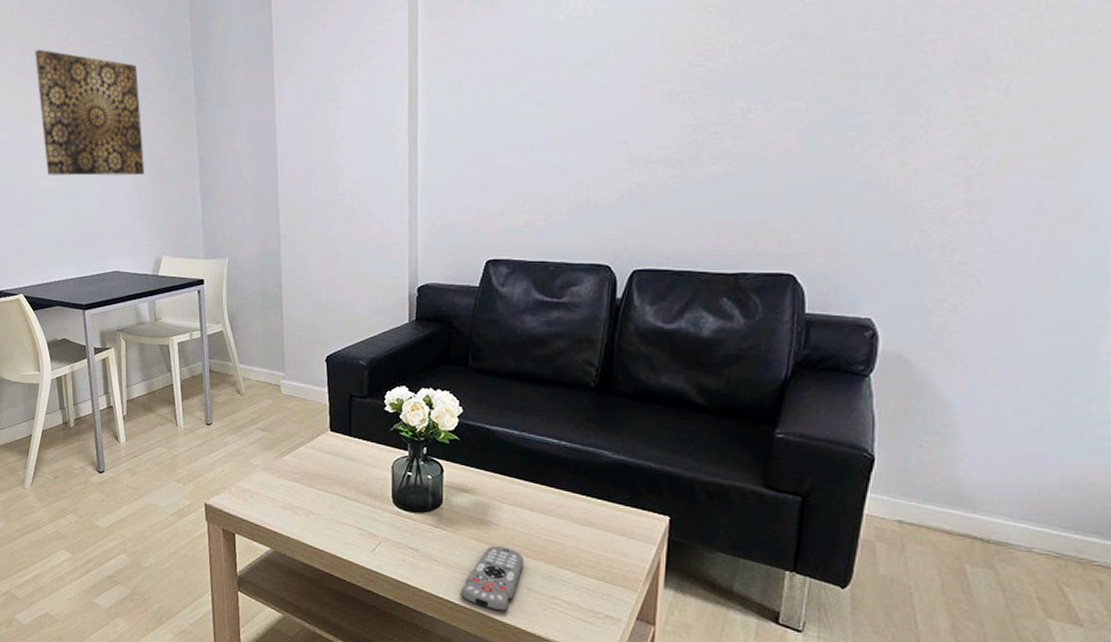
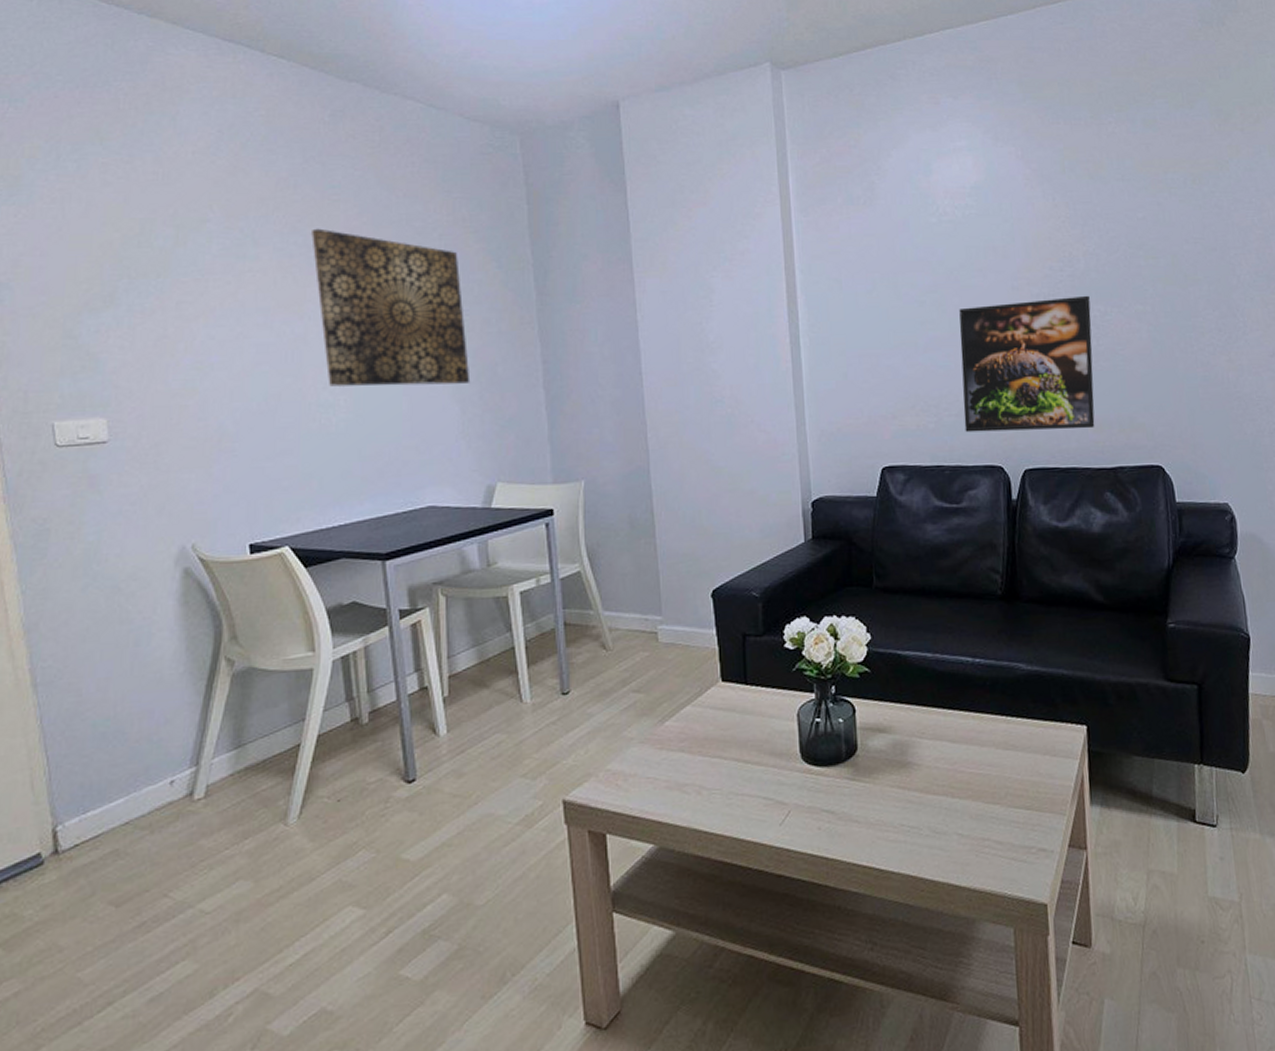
remote control: present [460,546,523,612] -> none [885,790,950,870]
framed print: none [573,92,731,232] -> present [959,295,1095,433]

